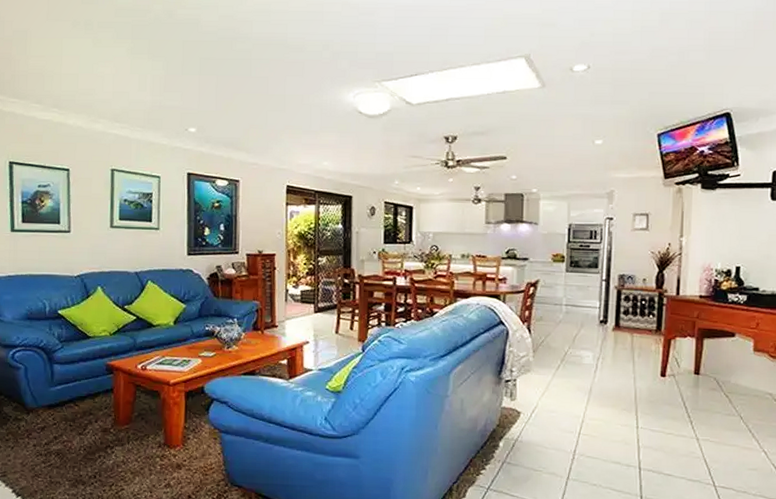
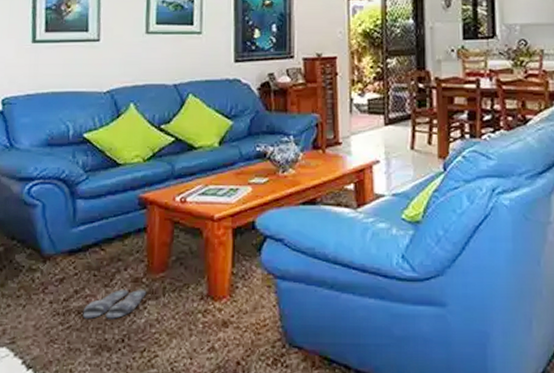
slippers: none [61,437,114,460] -> present [82,290,147,319]

